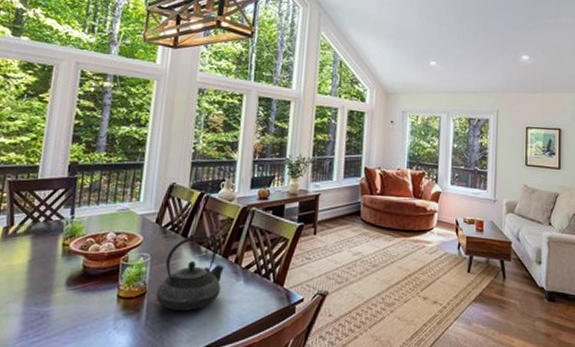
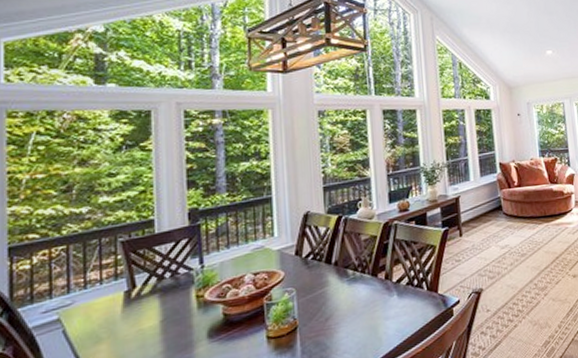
teapot: present [156,235,224,311] -> none [308,257,375,339]

